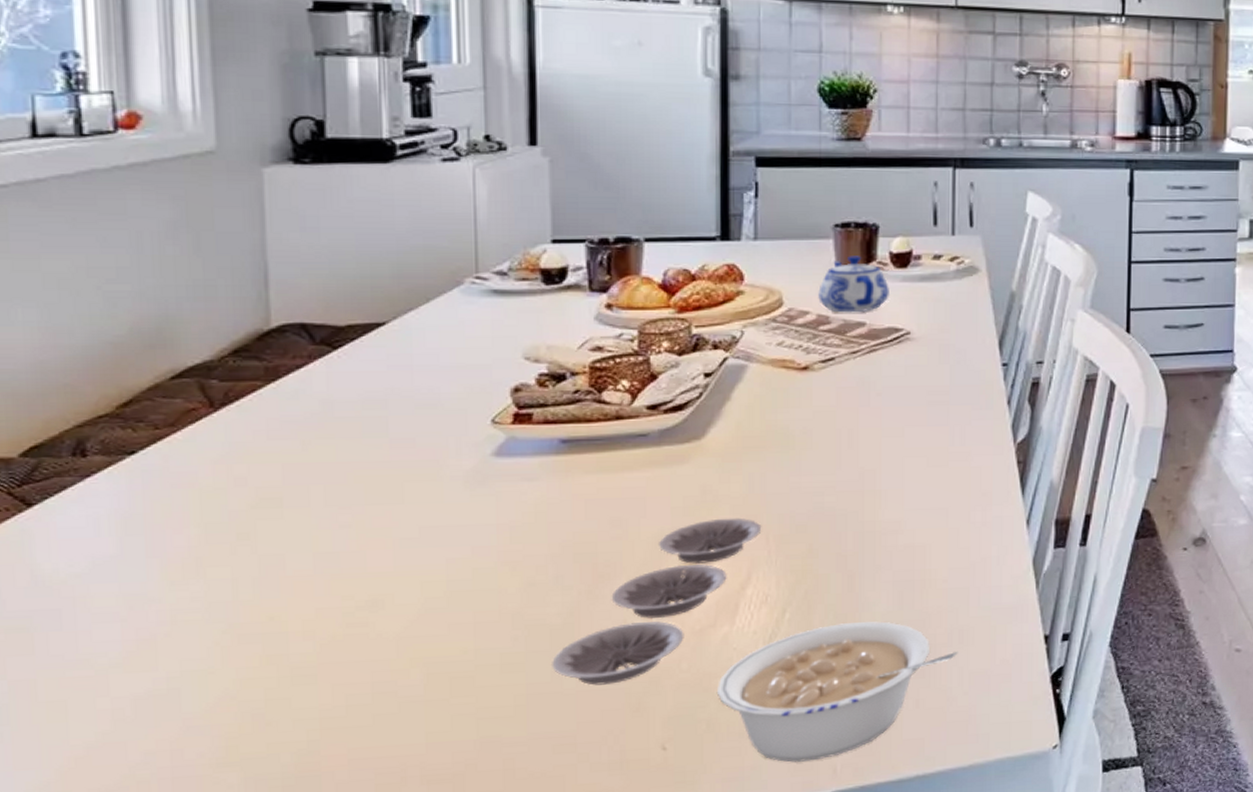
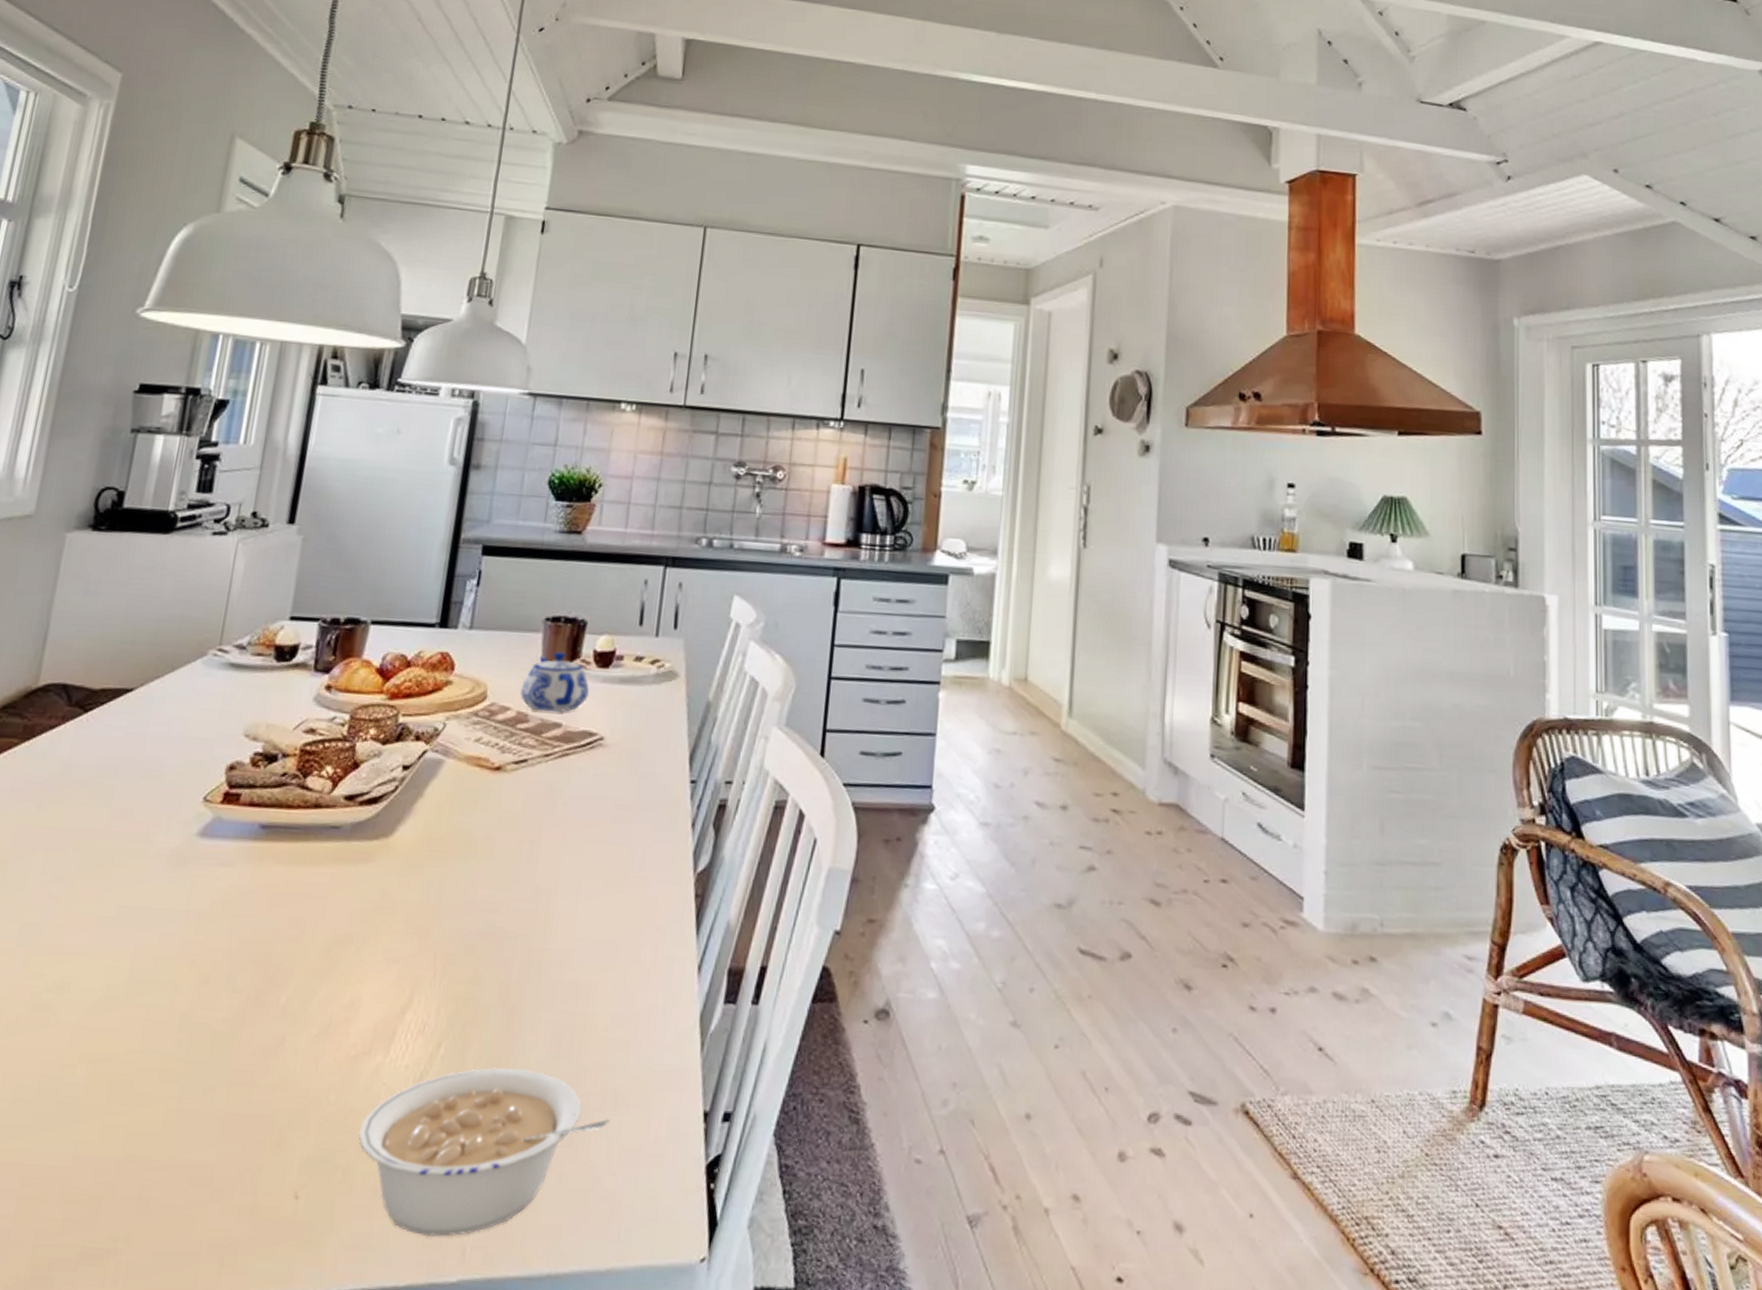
plate: present [552,517,762,686] -> none [206,928,432,1110]

